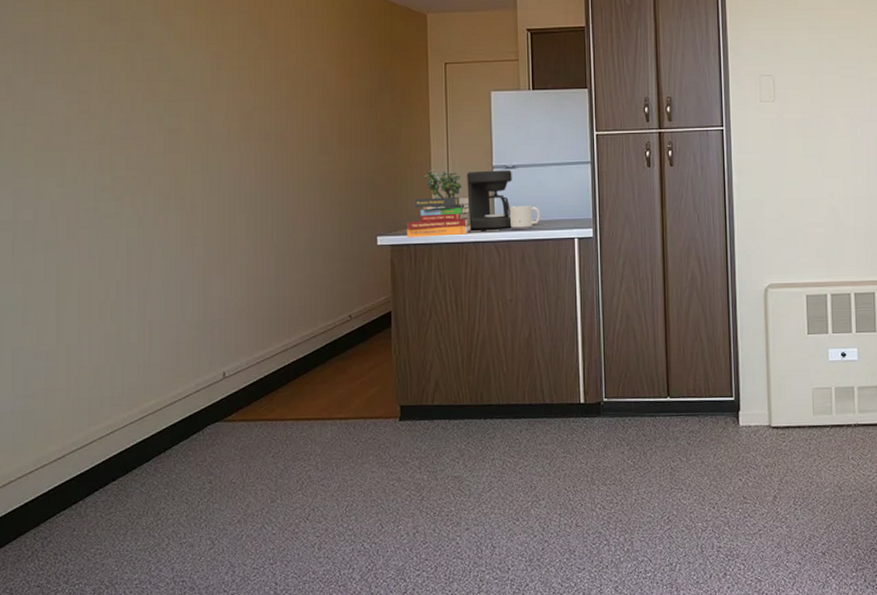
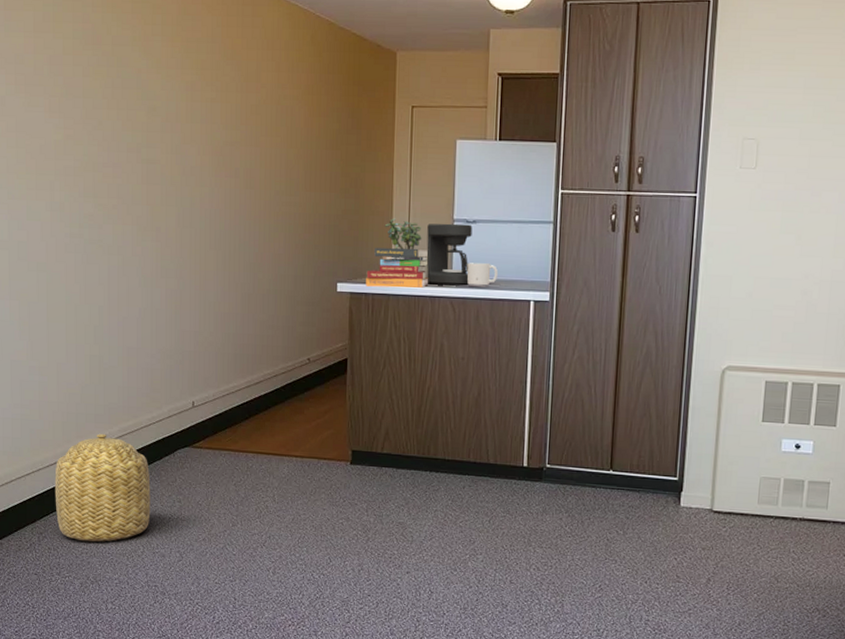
basket: none [63,417,177,541] -> present [55,433,151,543]

